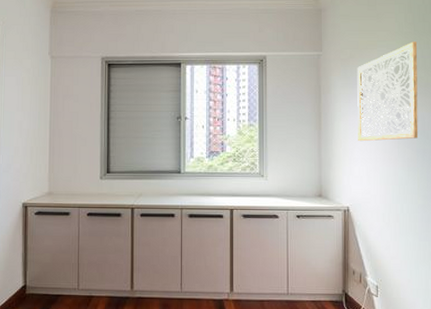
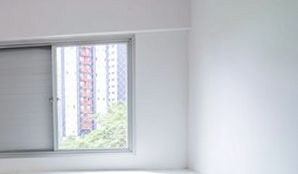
wall art: present [357,41,419,142] -> none [225,11,290,115]

